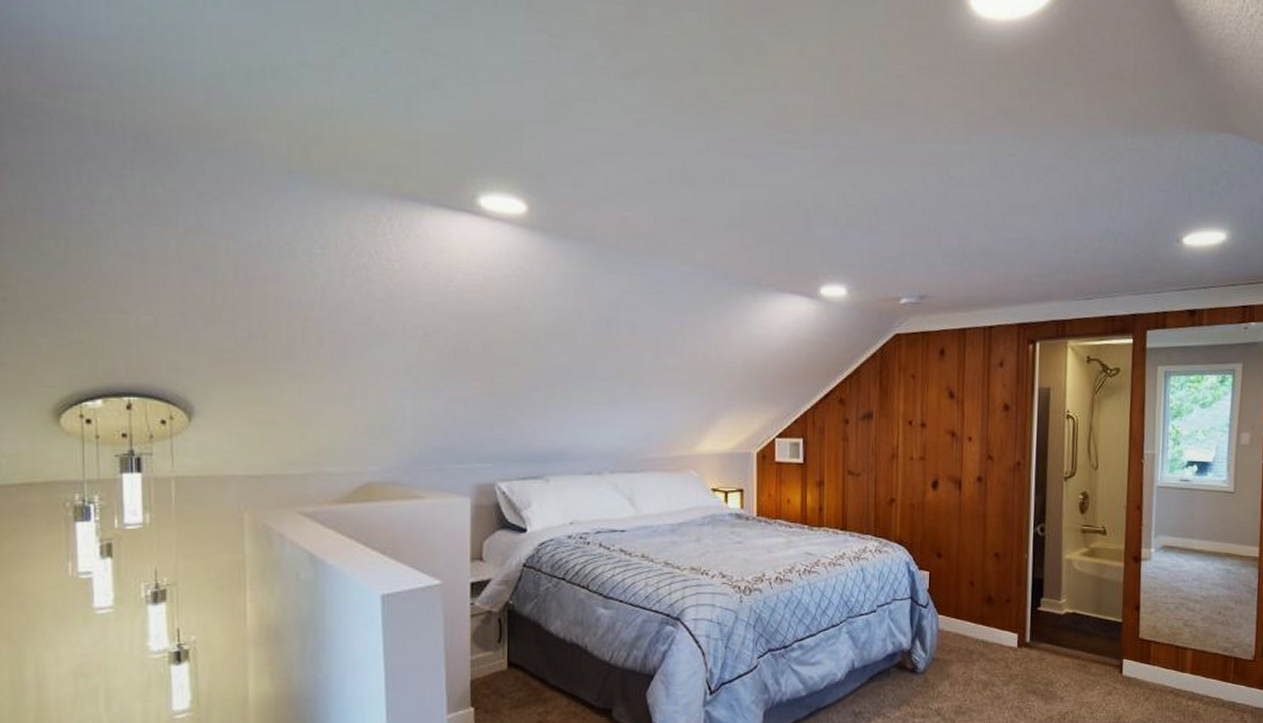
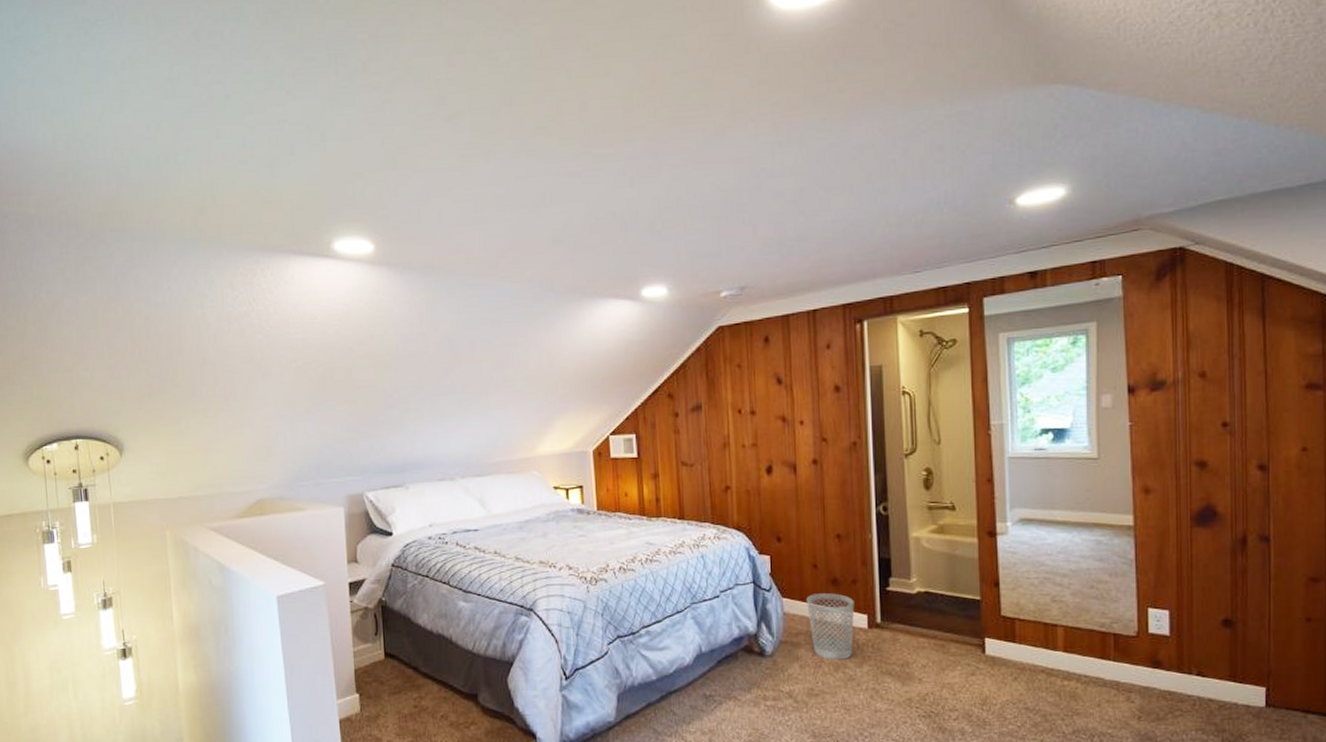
wastebasket: none [961,611,1007,678] -> present [807,593,855,660]

